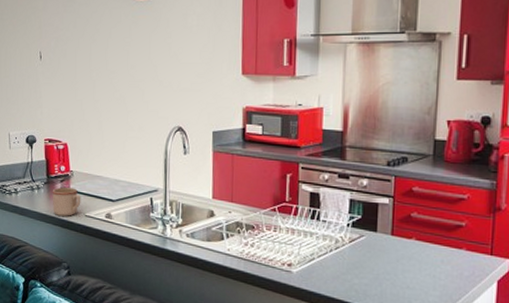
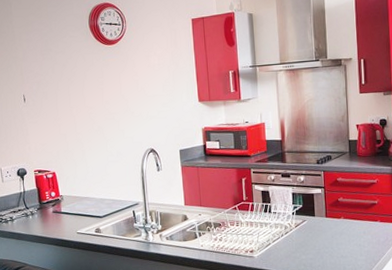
mug: present [52,187,81,216] -> none [45,210,72,236]

